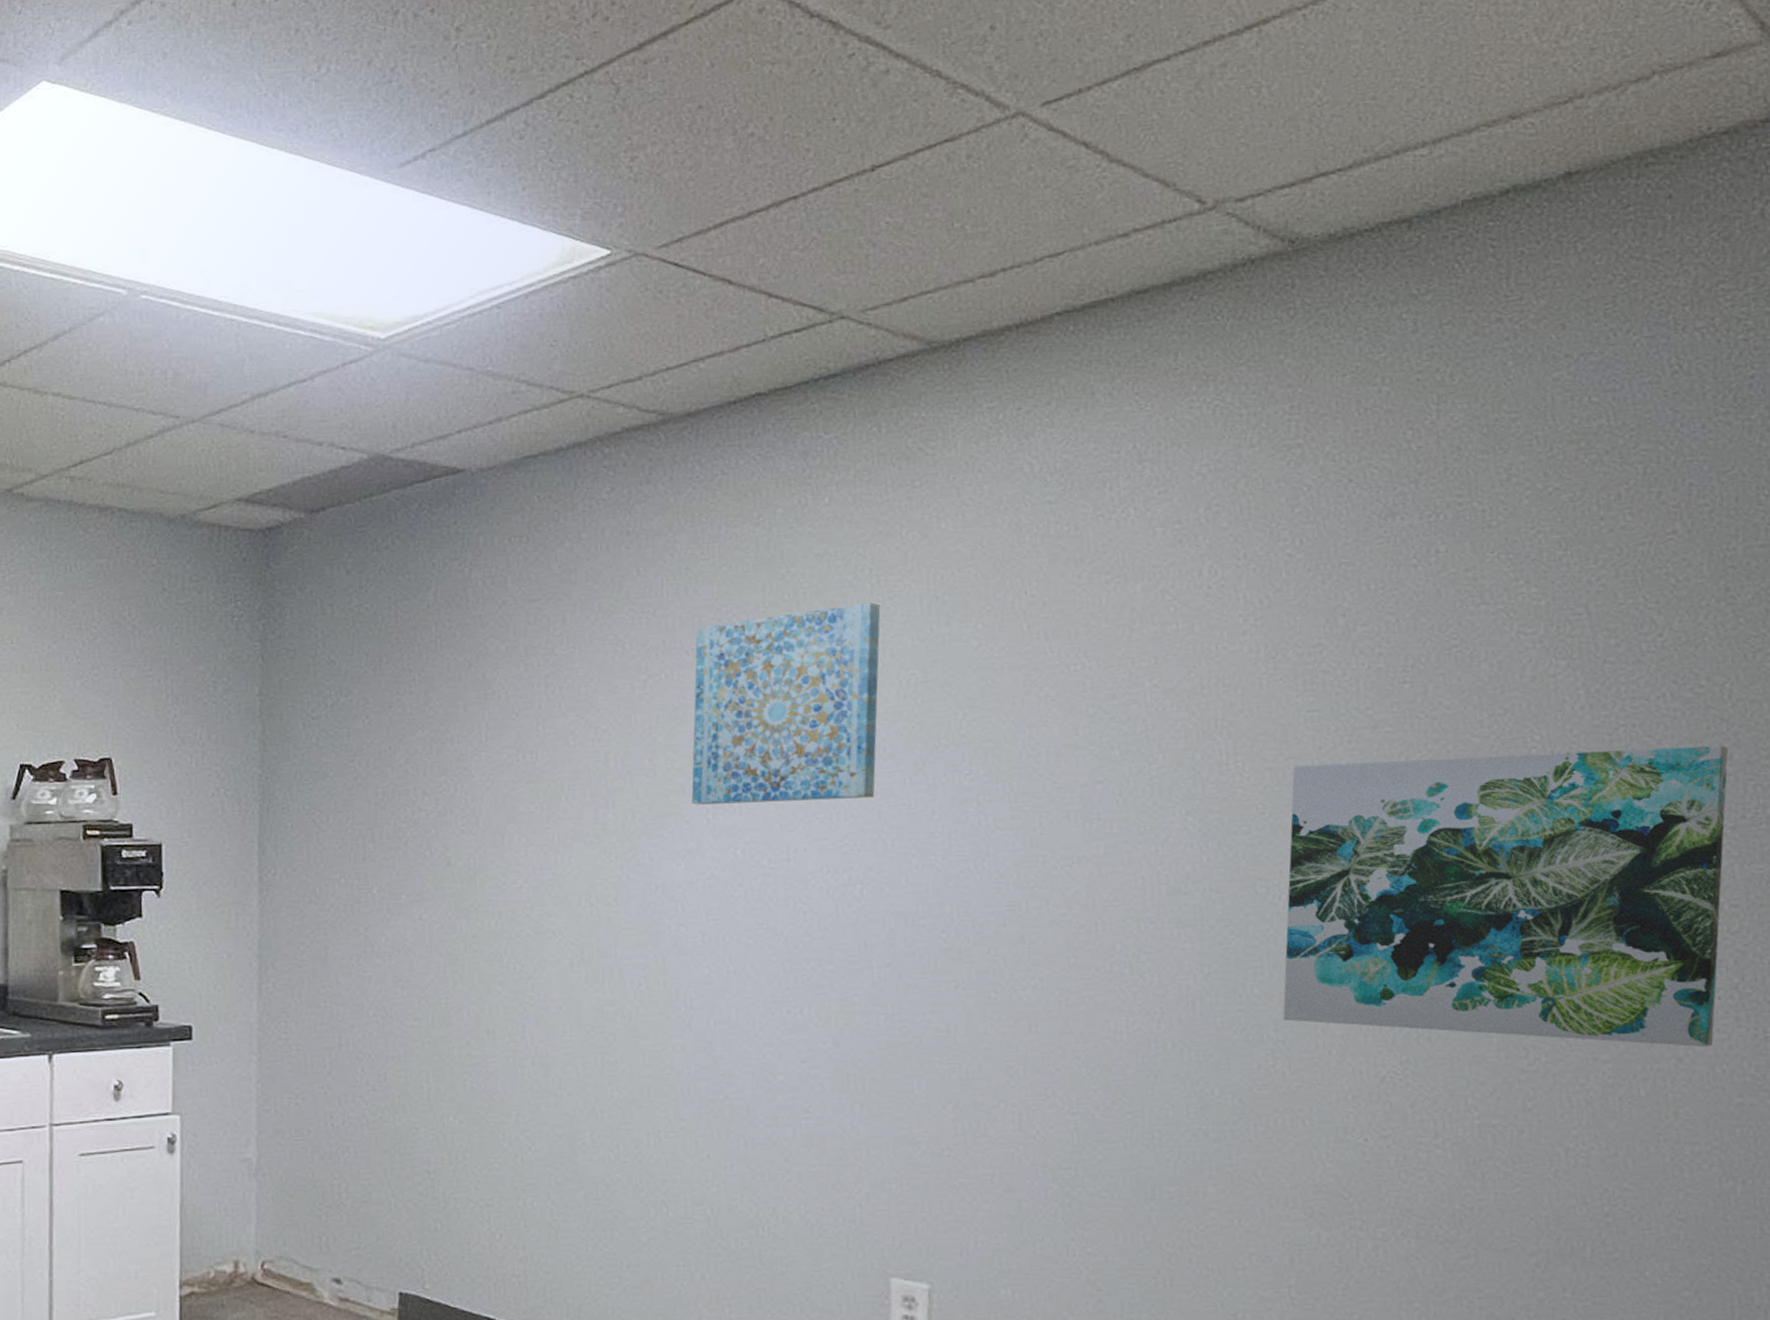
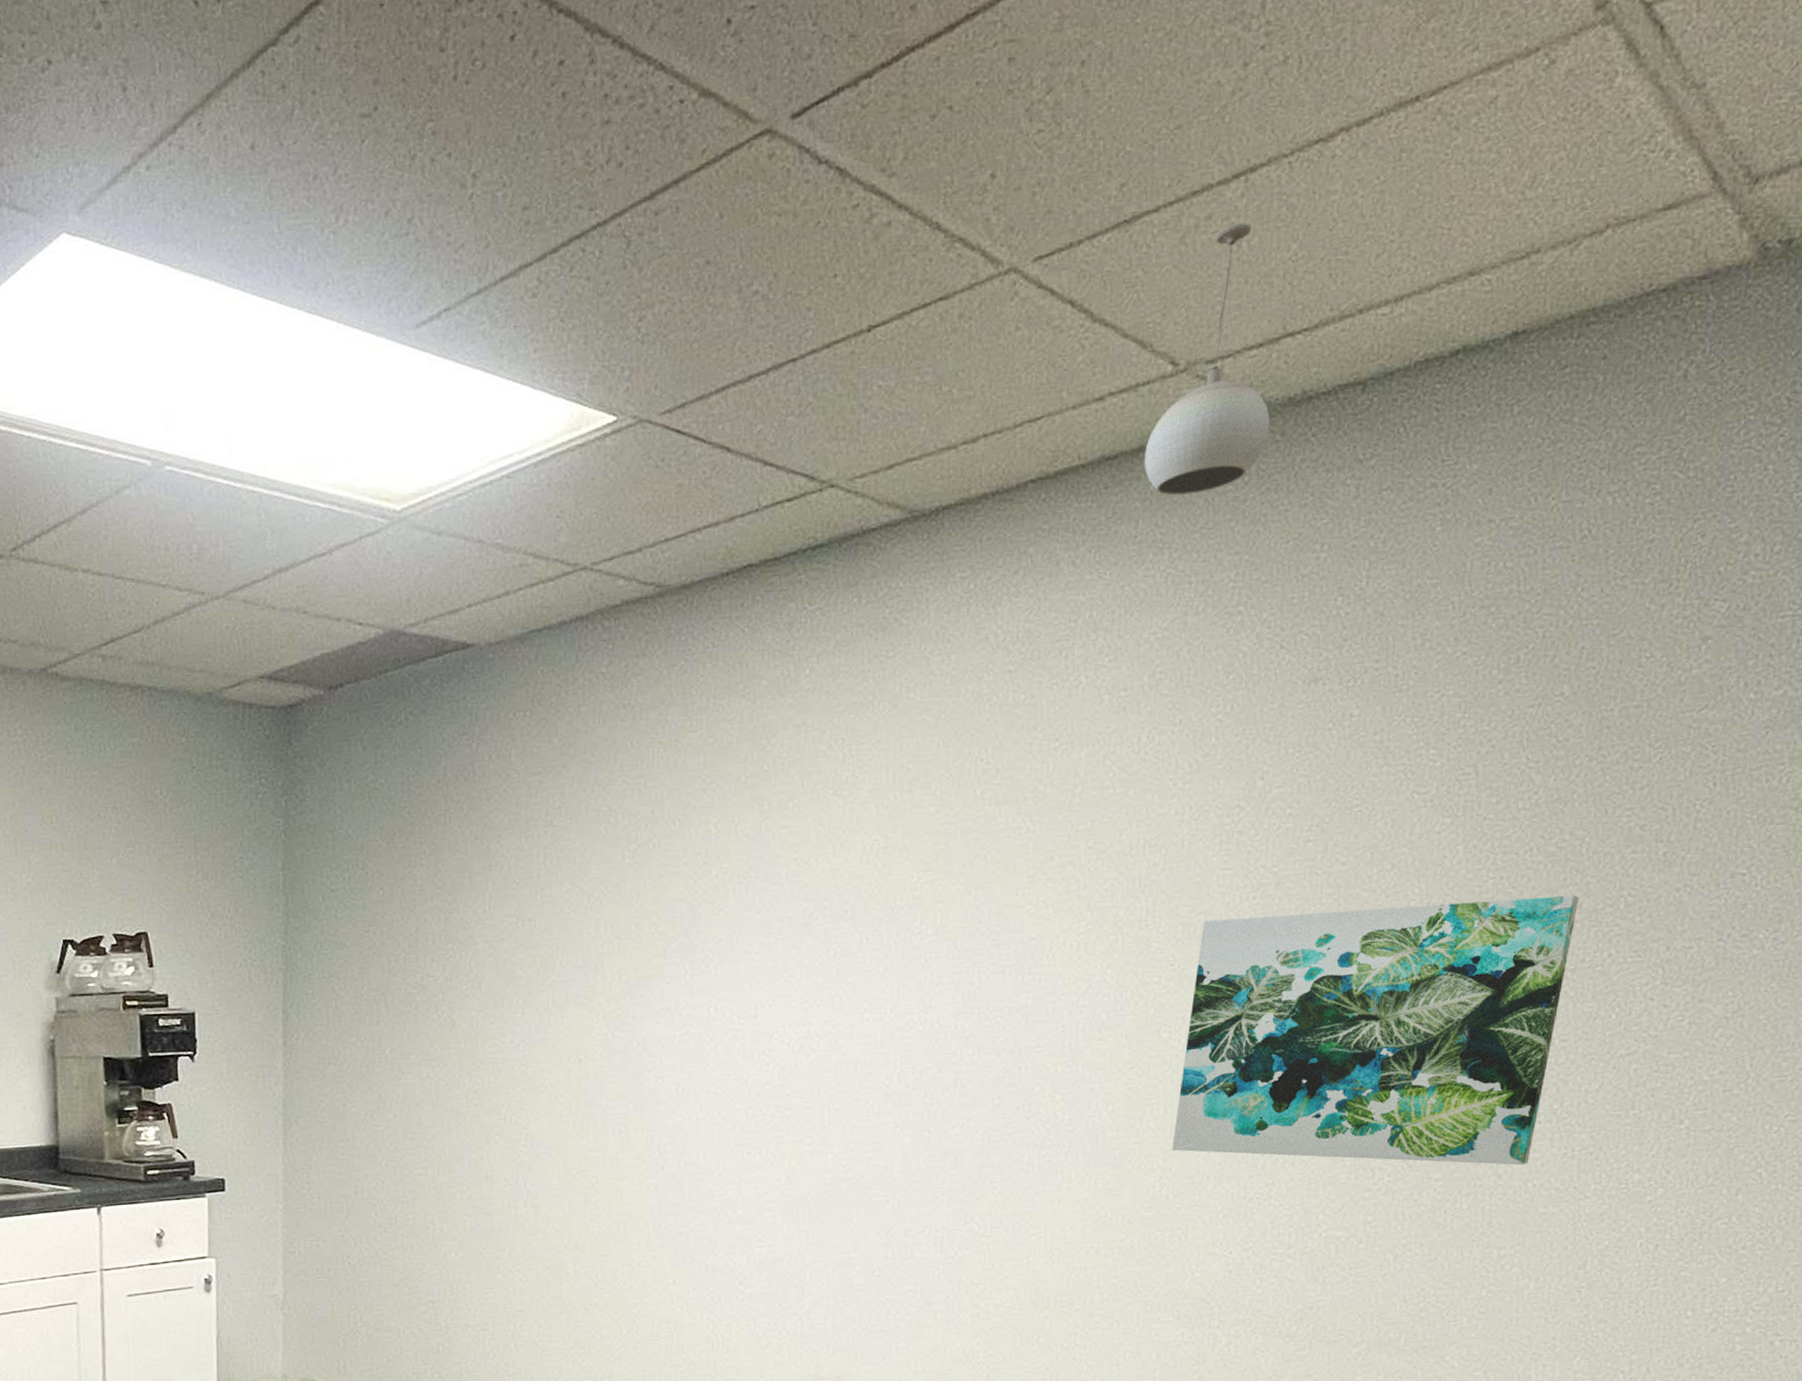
wall art: present [691,602,881,805] -> none [672,771,850,967]
pendant light: none [1177,70,1312,329] -> present [1144,223,1270,496]

